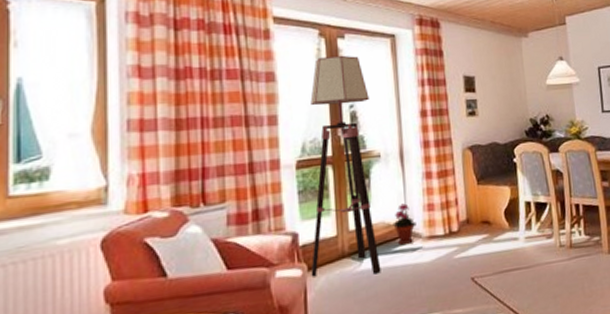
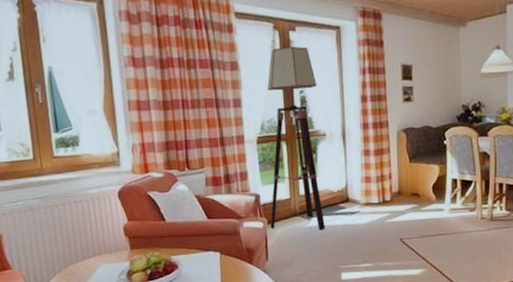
potted plant: present [393,203,416,245] -> none [335,175,355,209]

